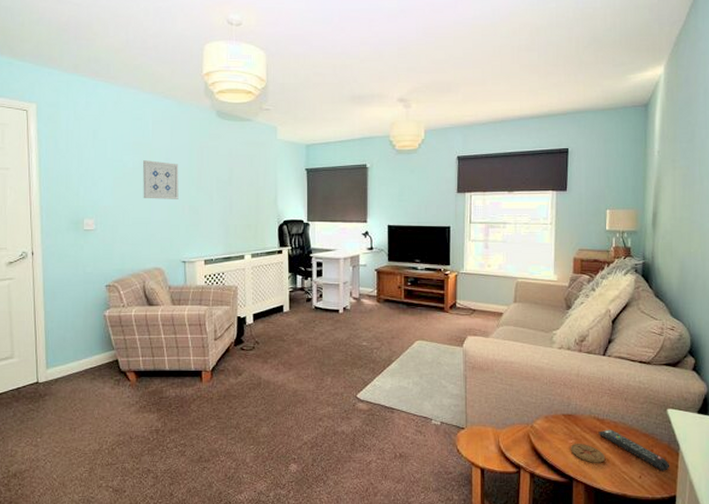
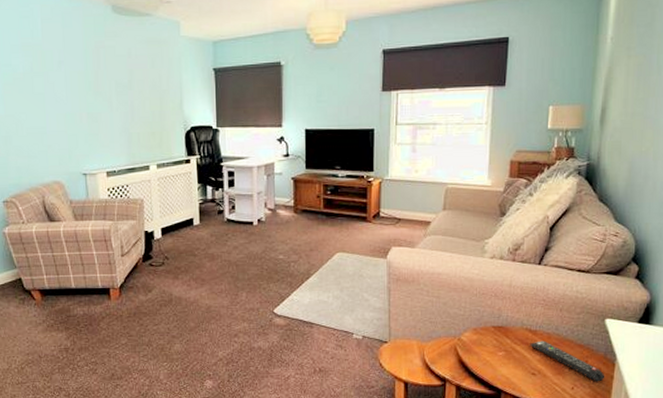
wall art: present [143,160,179,199] -> none [34,63,75,107]
coaster: present [570,444,605,463] -> none [499,356,536,375]

